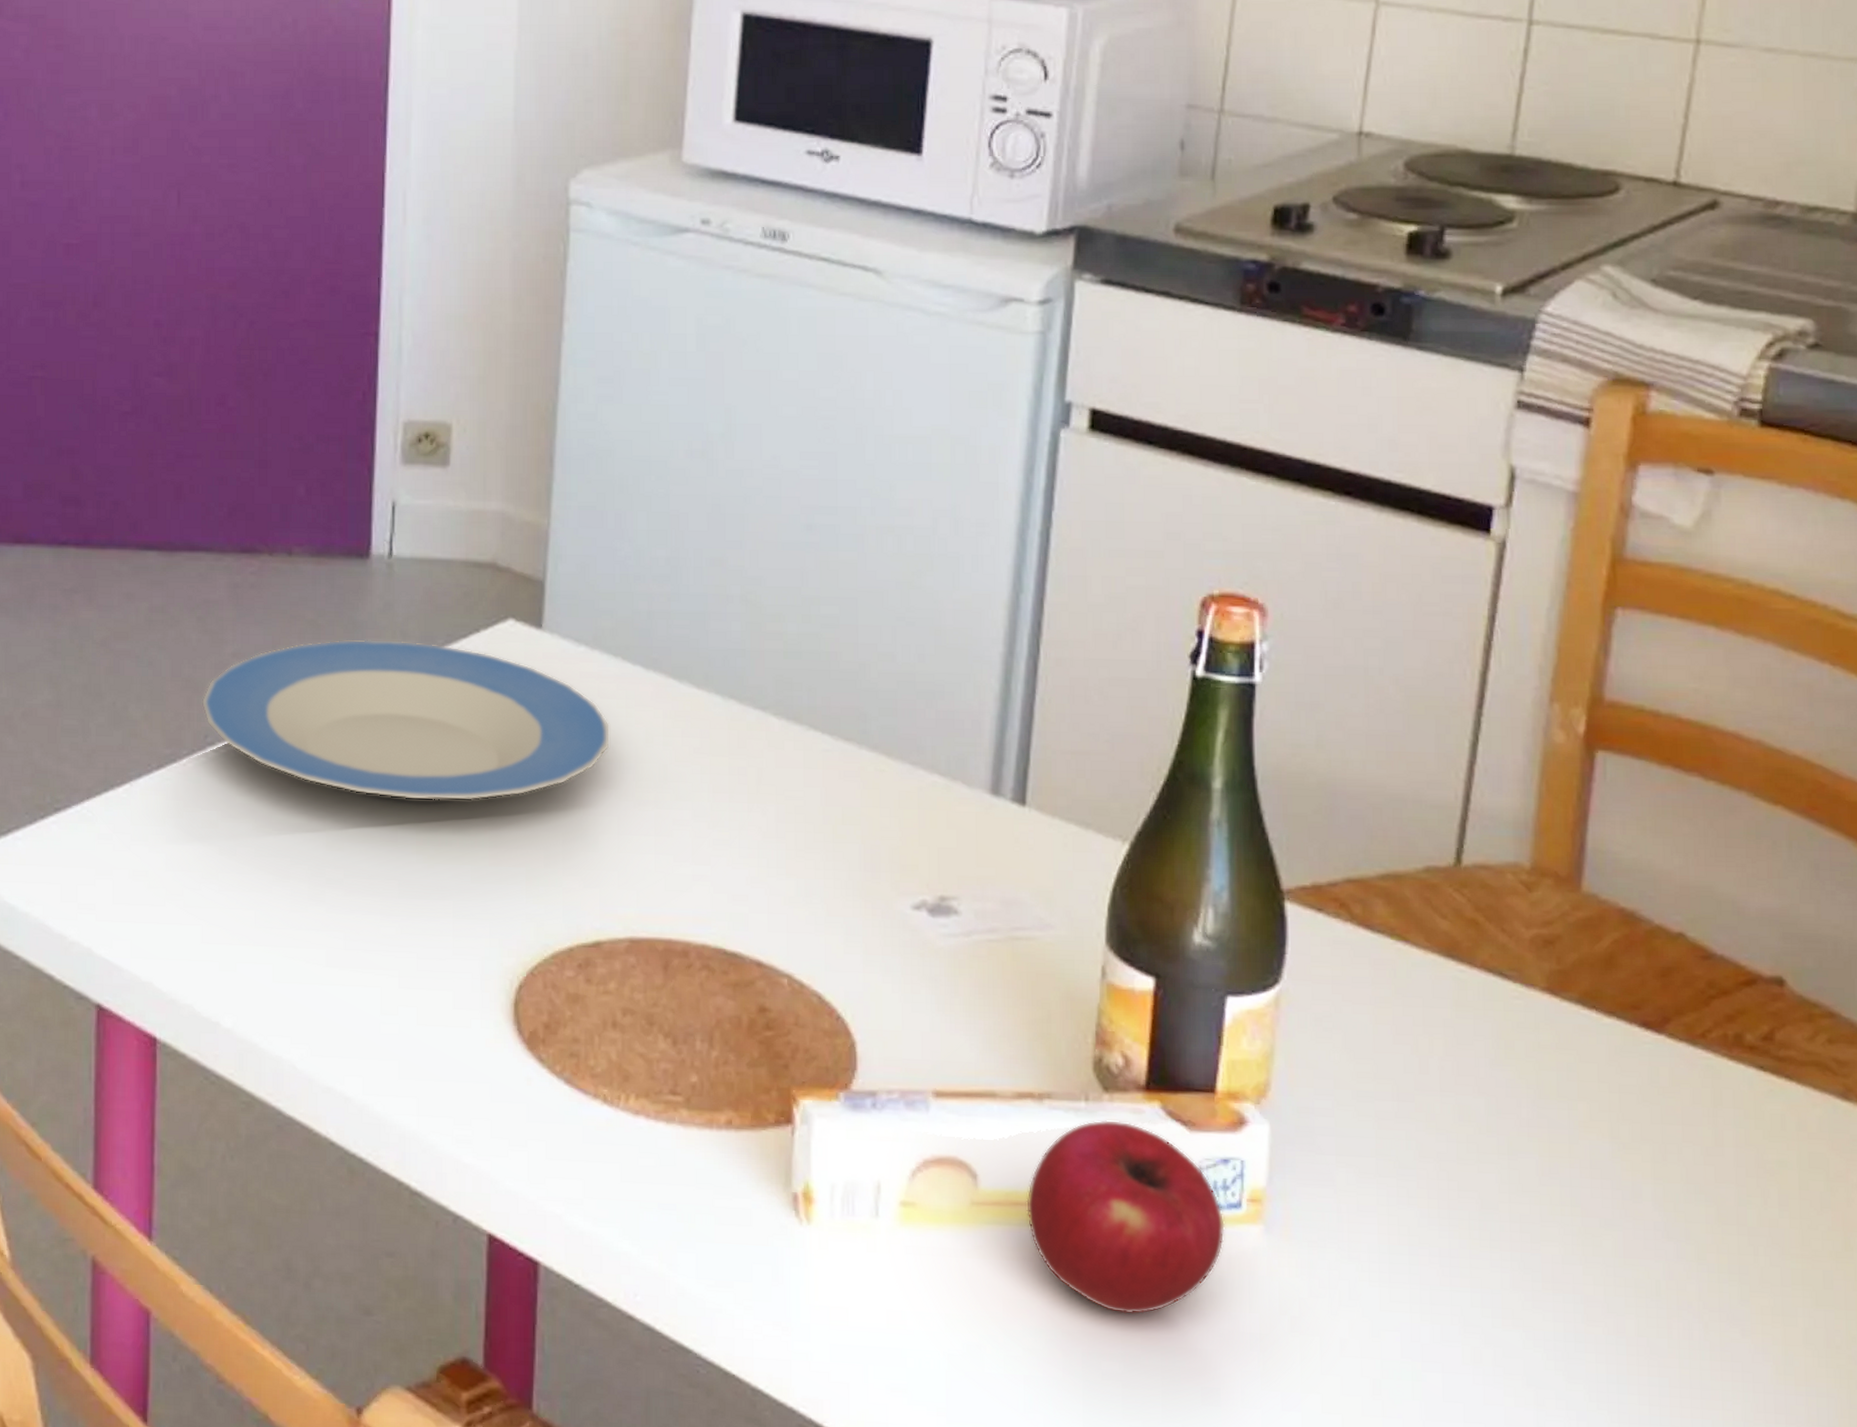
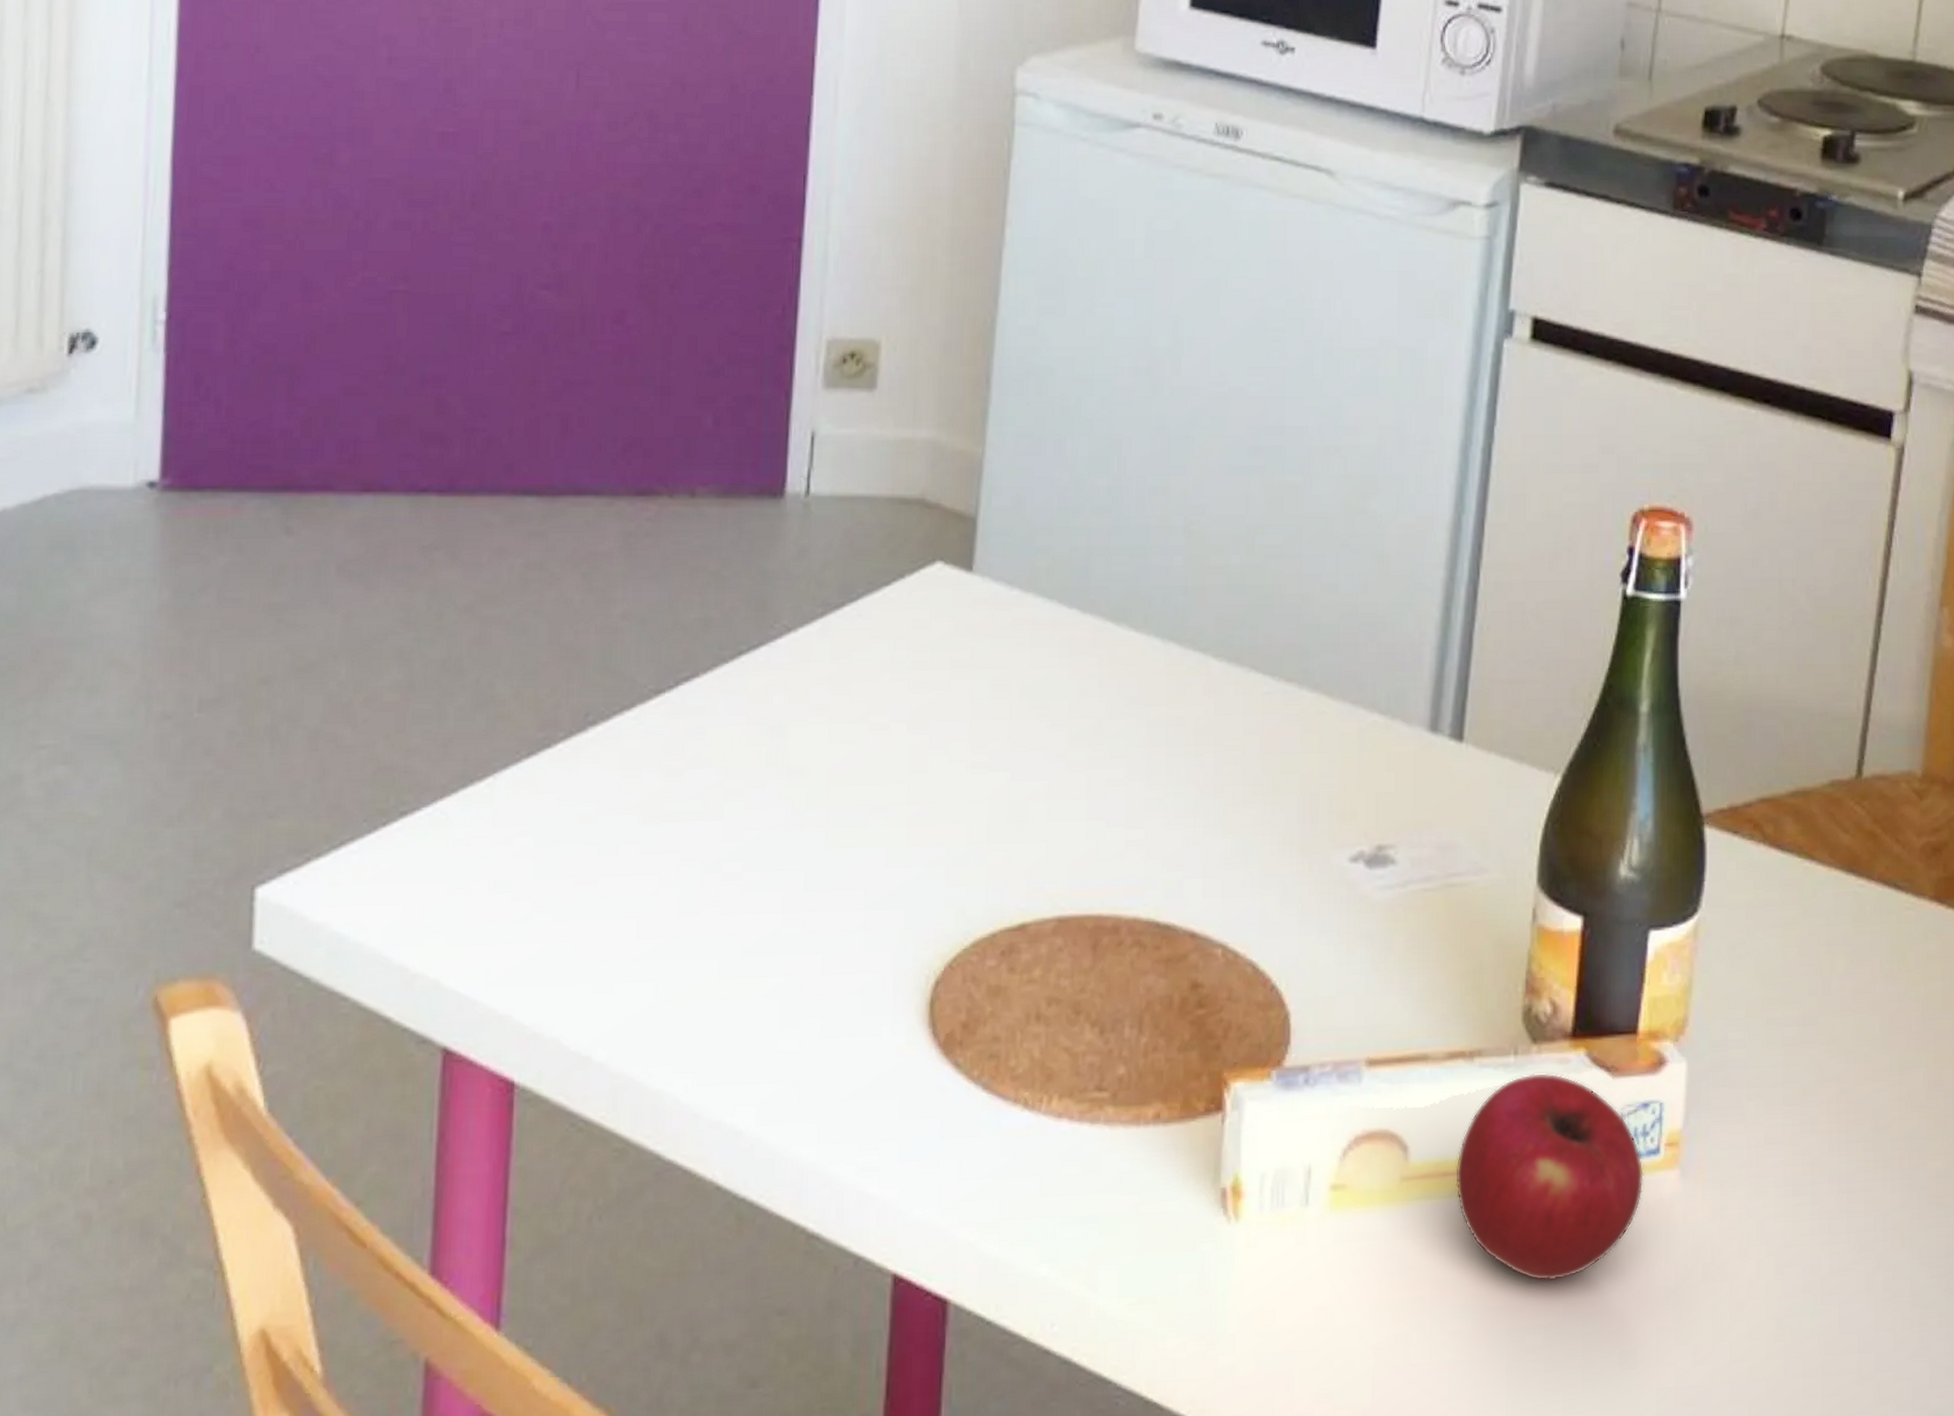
plate: present [201,639,611,801] -> none [583,590,1043,776]

